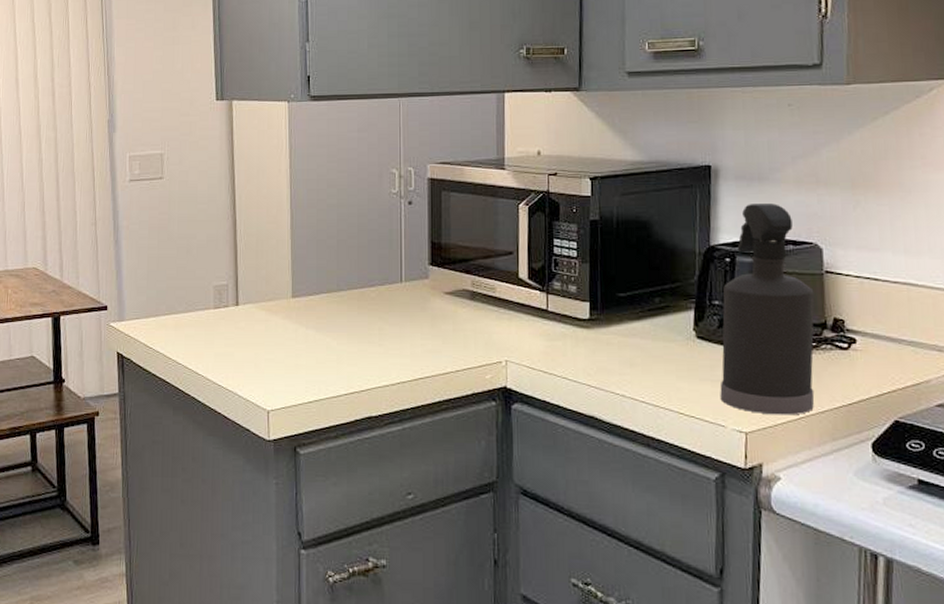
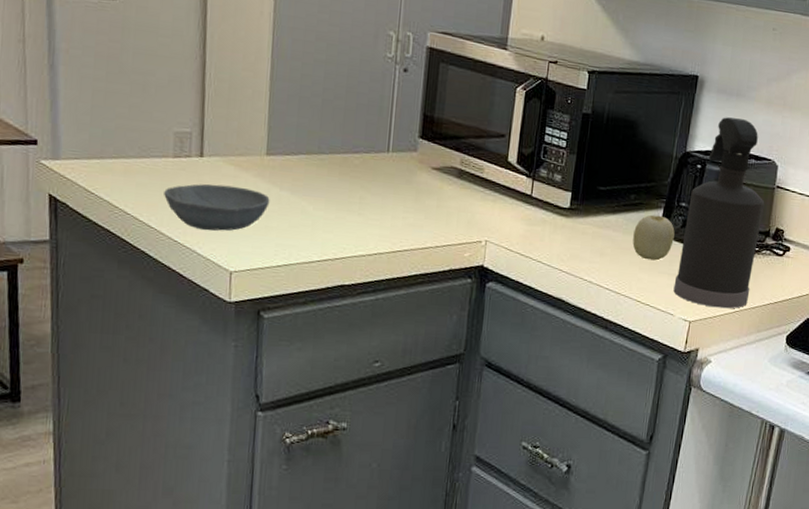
bowl: none [208,329,298,374] -> present [164,183,270,231]
fruit: none [664,317,712,367] -> present [632,215,675,261]

